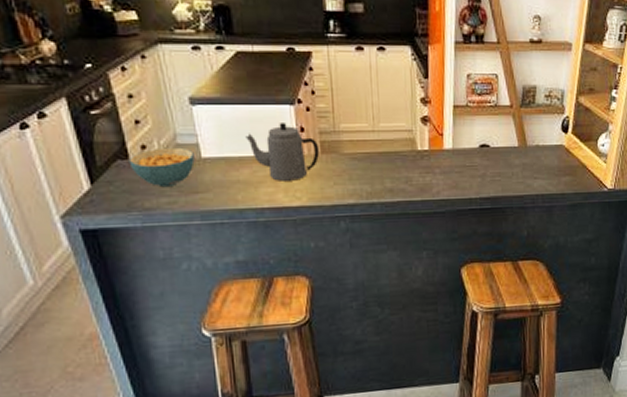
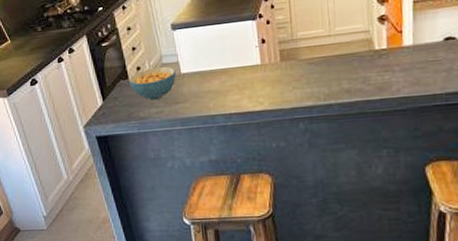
teapot: present [245,123,319,181] -> none [215,37,279,89]

